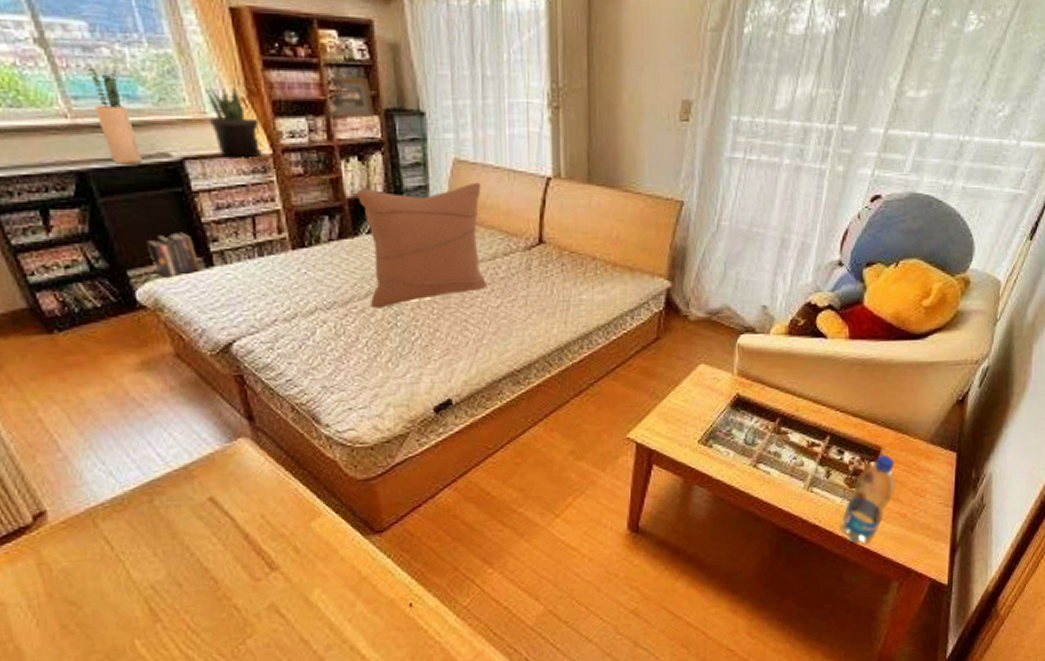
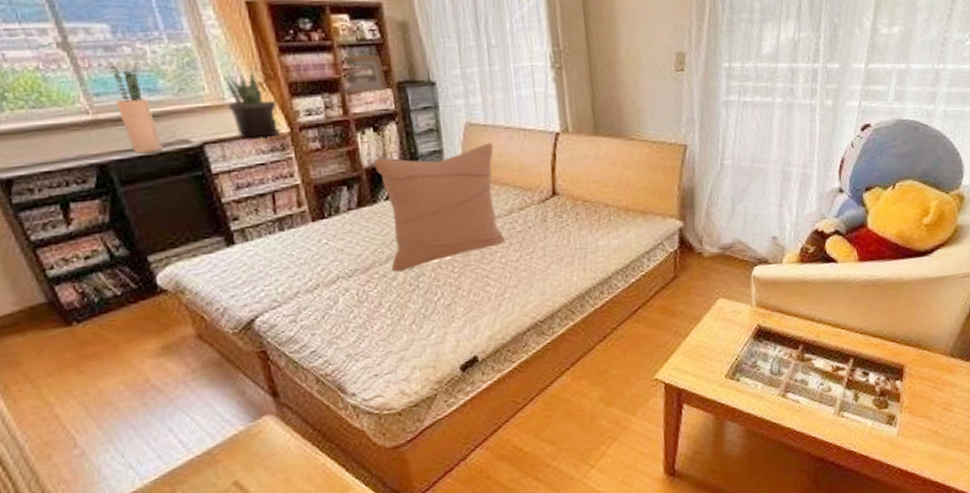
books: present [146,232,201,277] -> none [166,213,222,260]
bottle: present [840,454,896,545] -> none [874,372,924,466]

